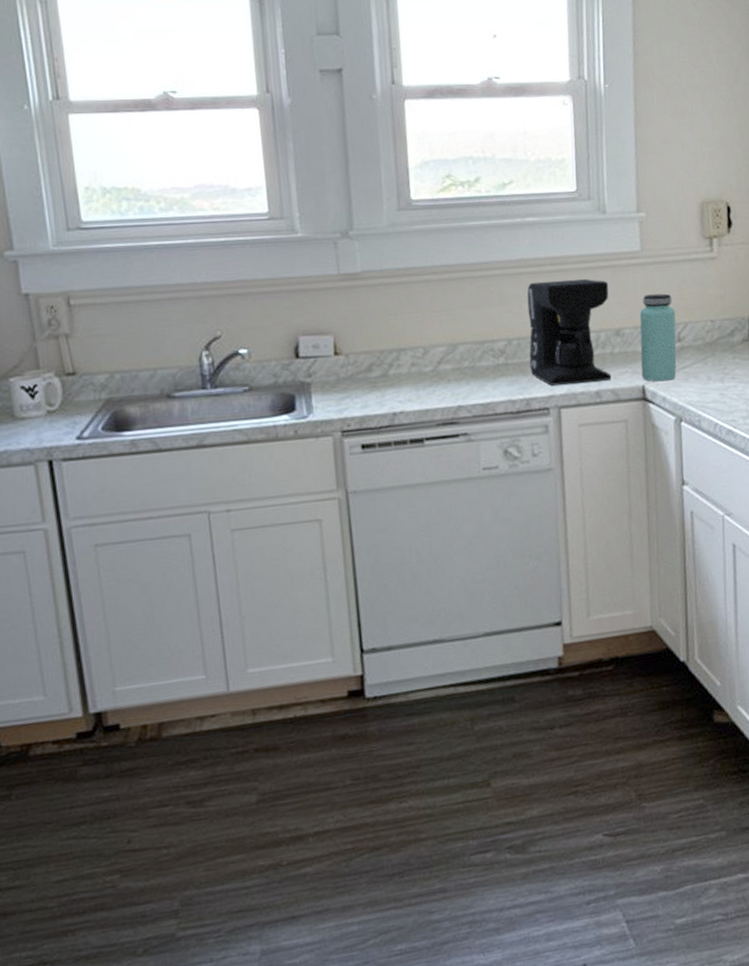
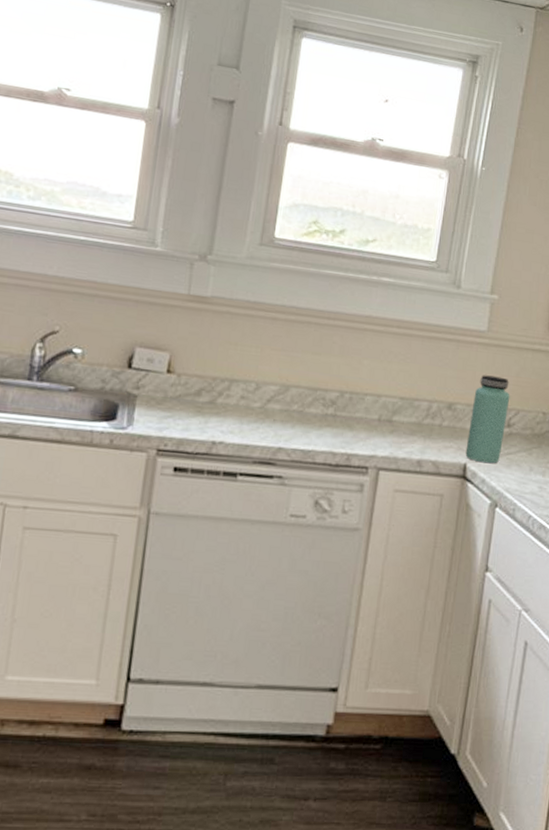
coffee maker: present [527,278,612,386] -> none [357,340,450,452]

